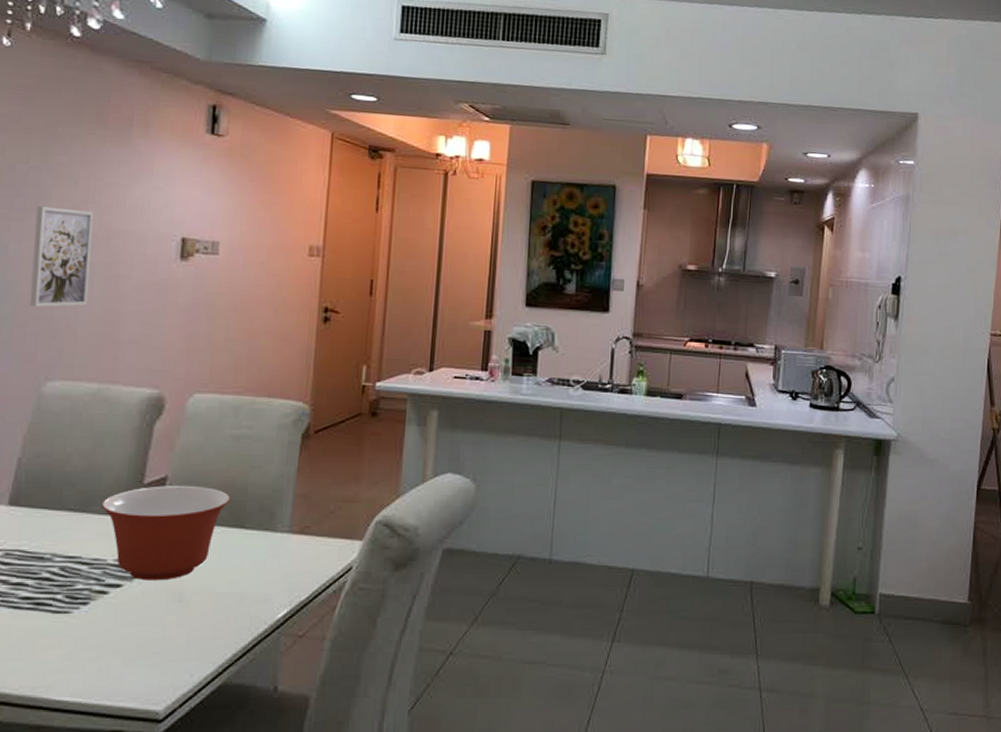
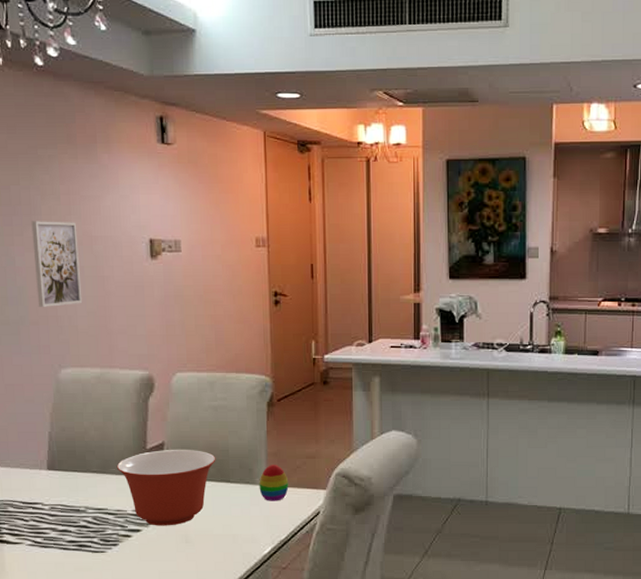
decorative egg: none [280,508,318,553] -> present [259,465,289,501]

